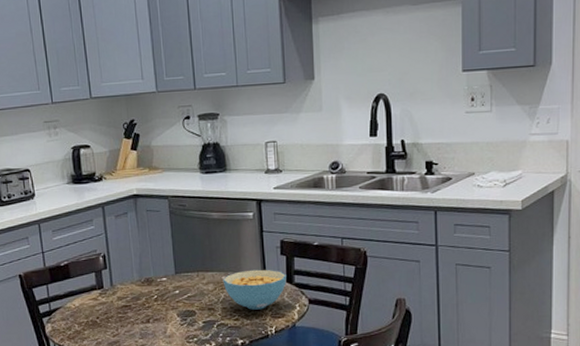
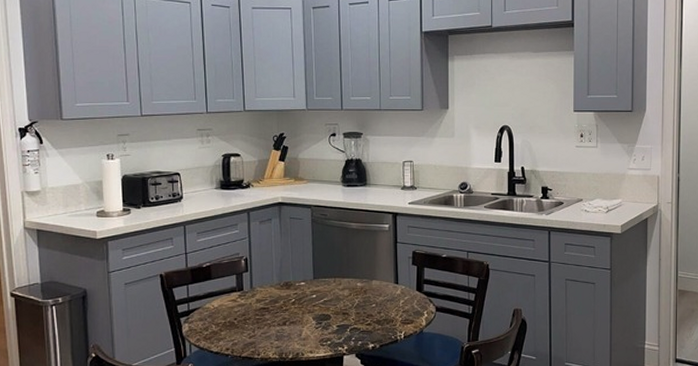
cereal bowl: present [222,269,287,310] -> none [358,277,416,316]

